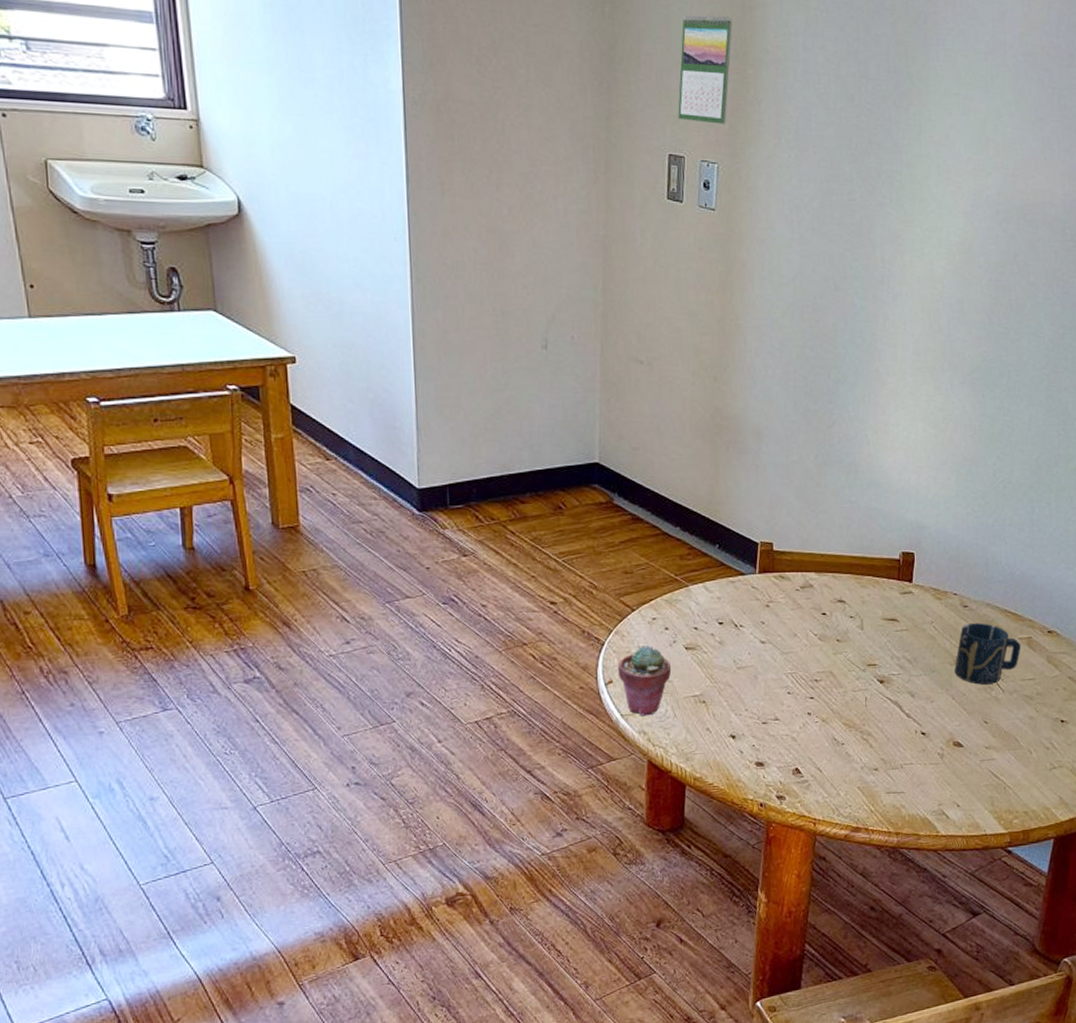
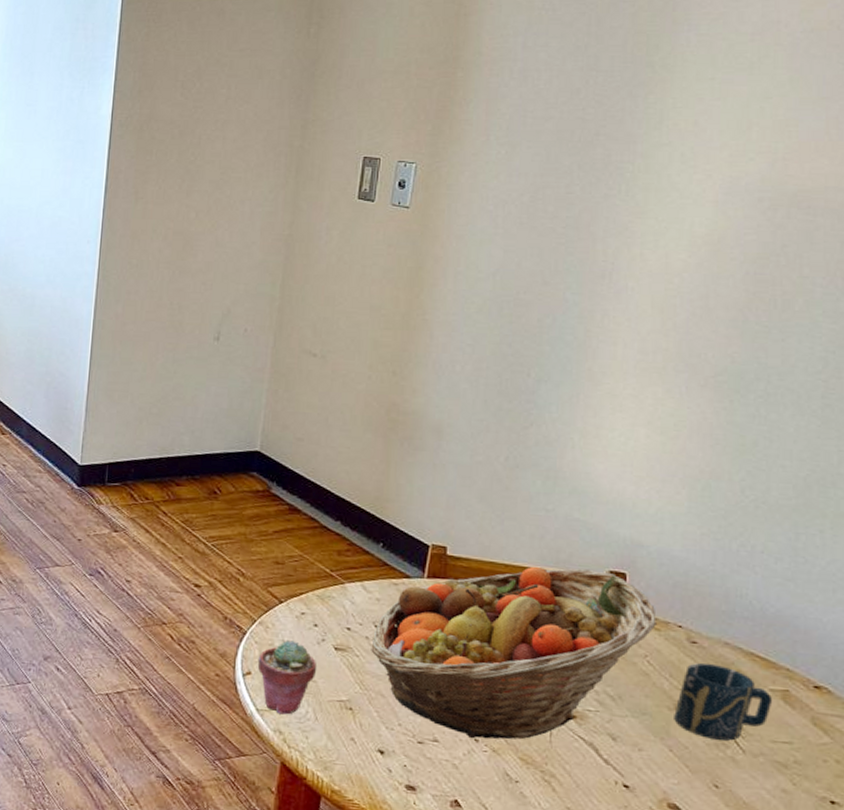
calendar: present [678,15,732,125] -> none [377,25,444,126]
fruit basket: none [716,552,940,713] -> present [371,566,658,740]

